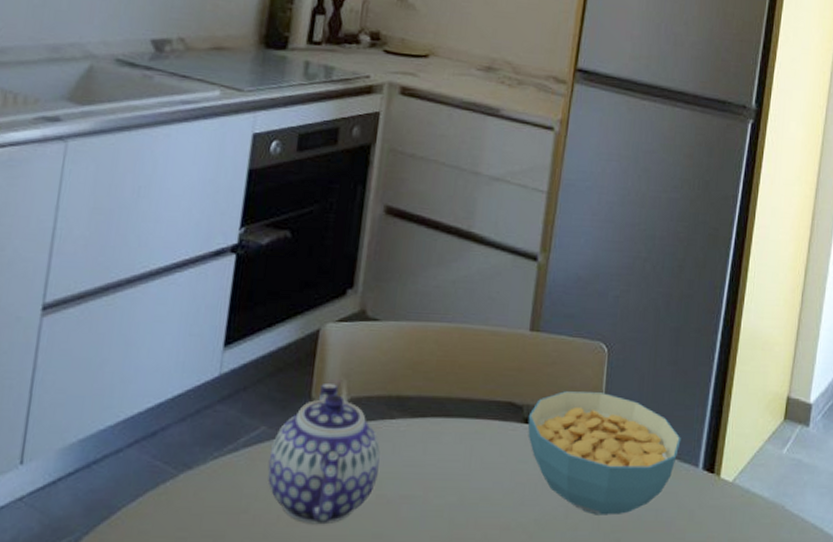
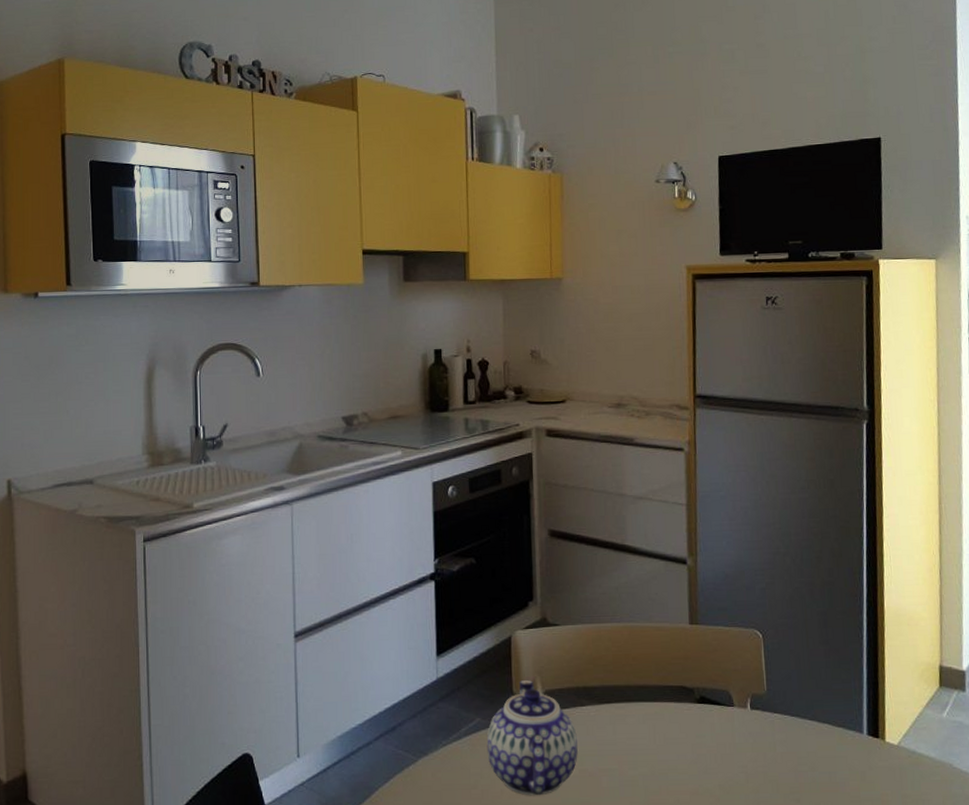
cereal bowl: present [527,391,681,515] -> none [699,673,843,779]

